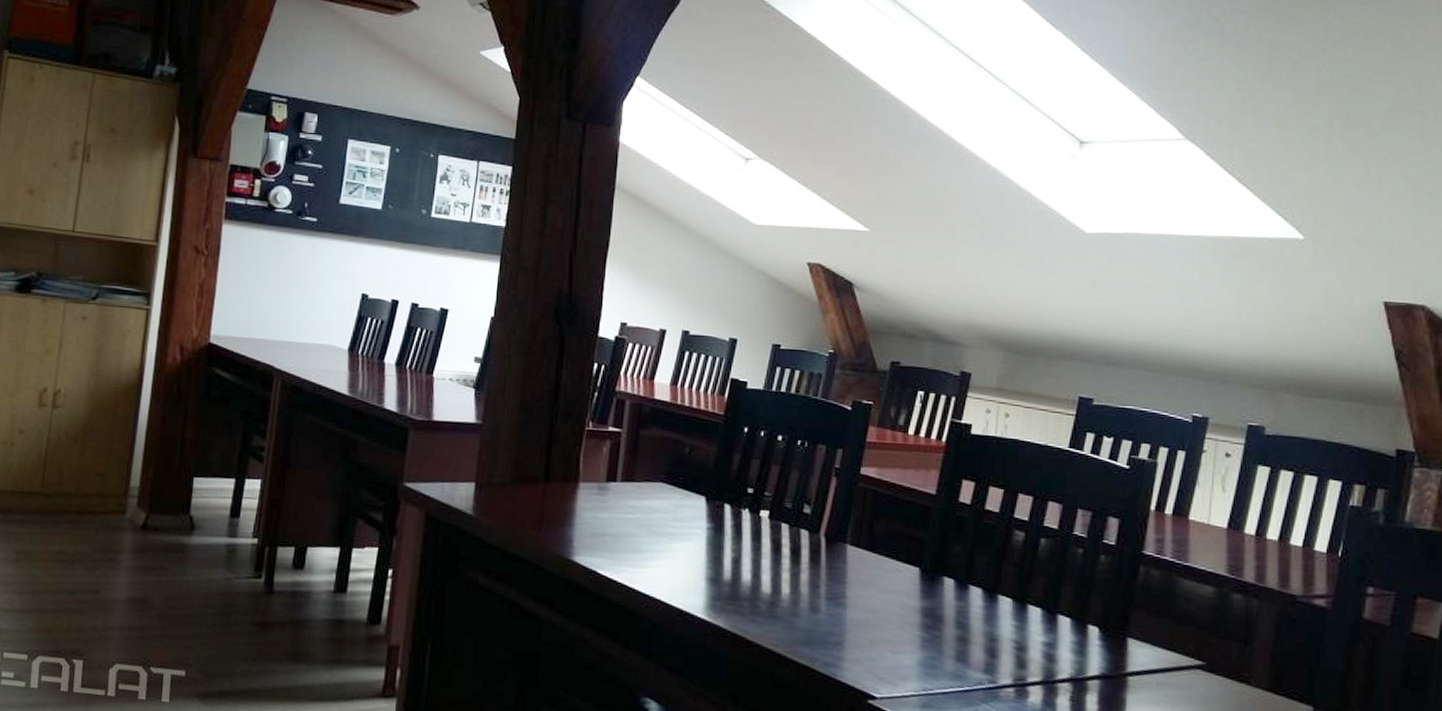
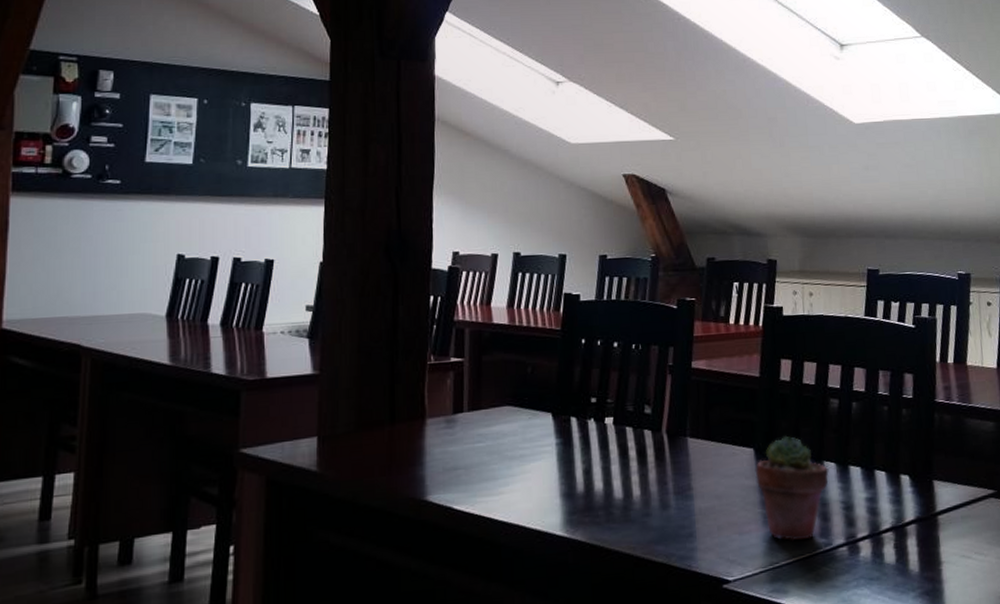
potted succulent: none [918,560,1004,672] -> present [755,435,829,541]

